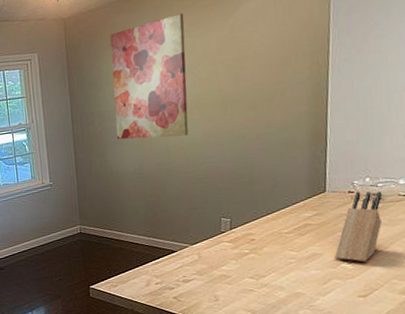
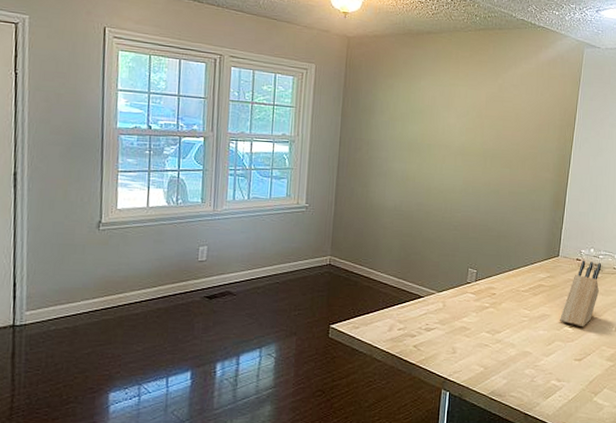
wall art: present [110,13,188,140] -> none [382,62,461,180]

